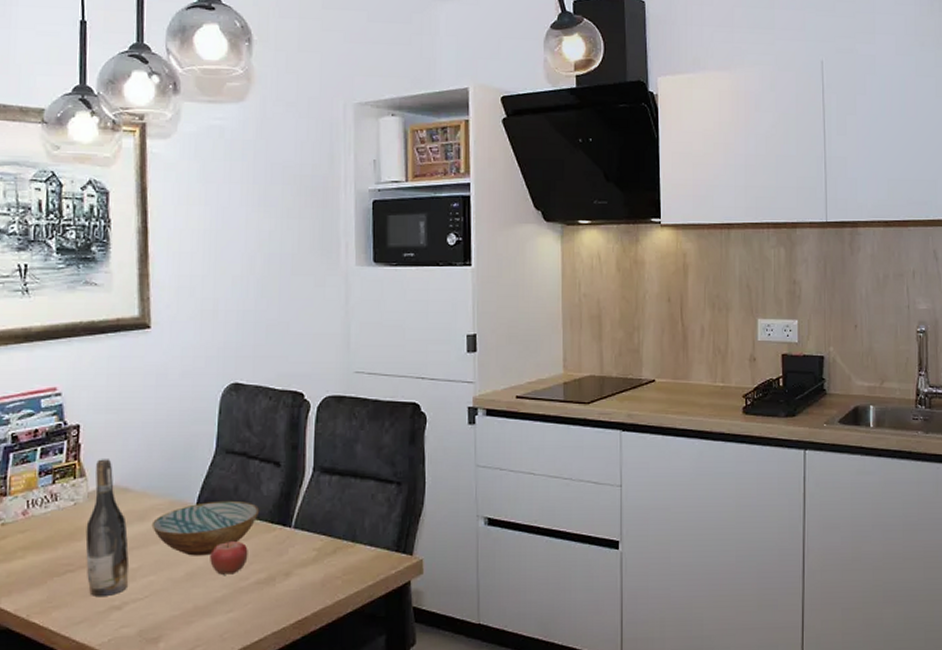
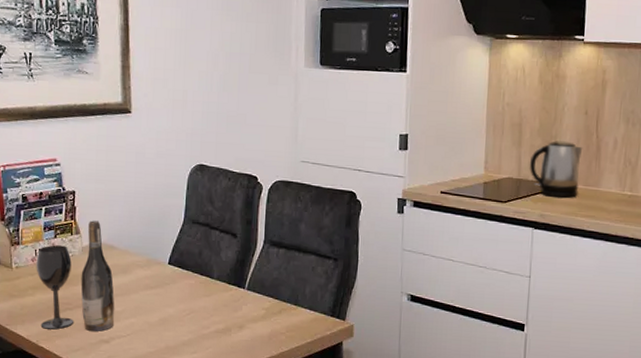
wine glass: none [28,492,76,599] -> present [36,245,73,330]
bowl: present [151,500,260,556] -> none [132,262,220,306]
fruit: present [210,539,248,575] -> none [179,294,210,323]
kettle: none [612,332,668,394] -> present [529,141,583,198]

